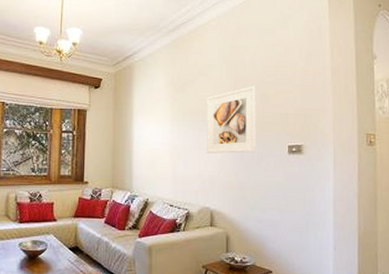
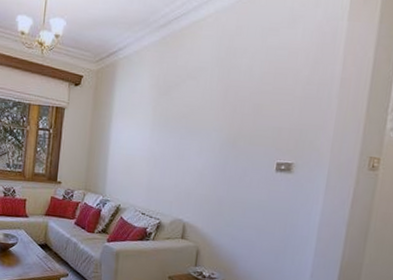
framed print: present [207,86,257,154] -> none [186,94,249,167]

